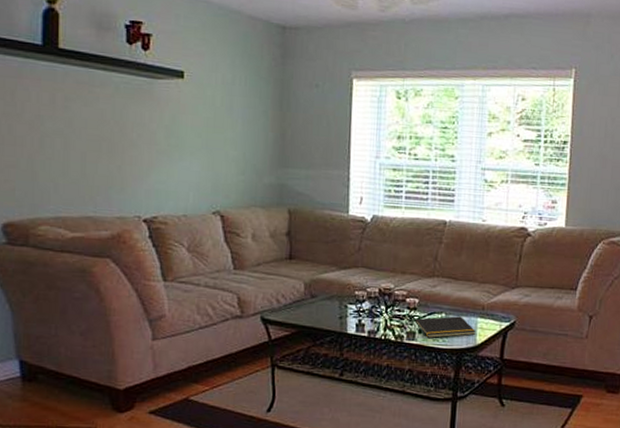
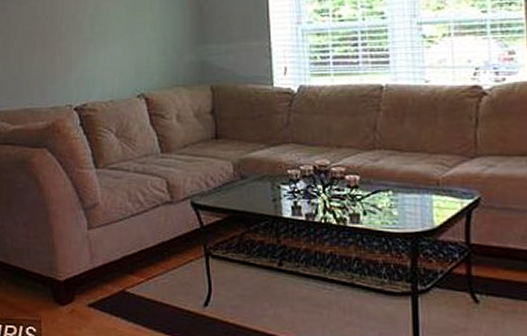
notepad: present [414,316,476,338] -> none [357,194,432,220]

